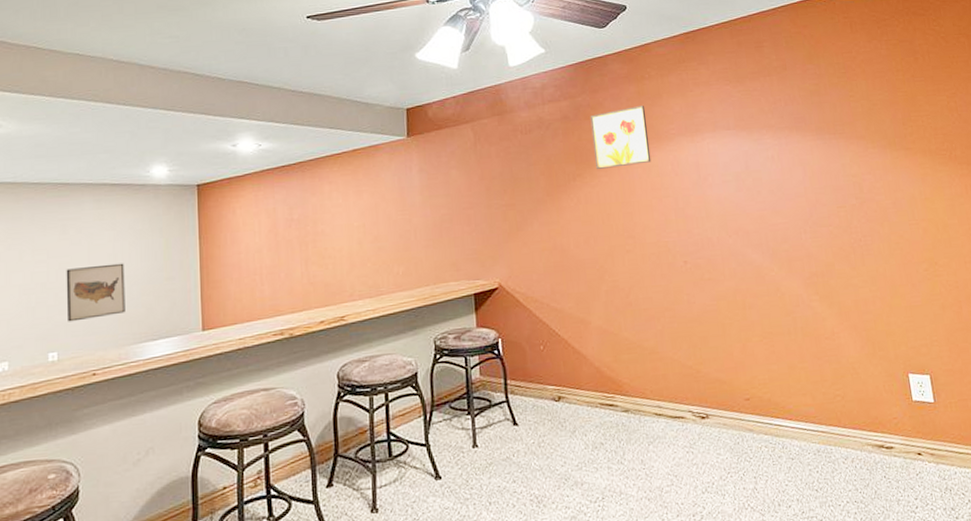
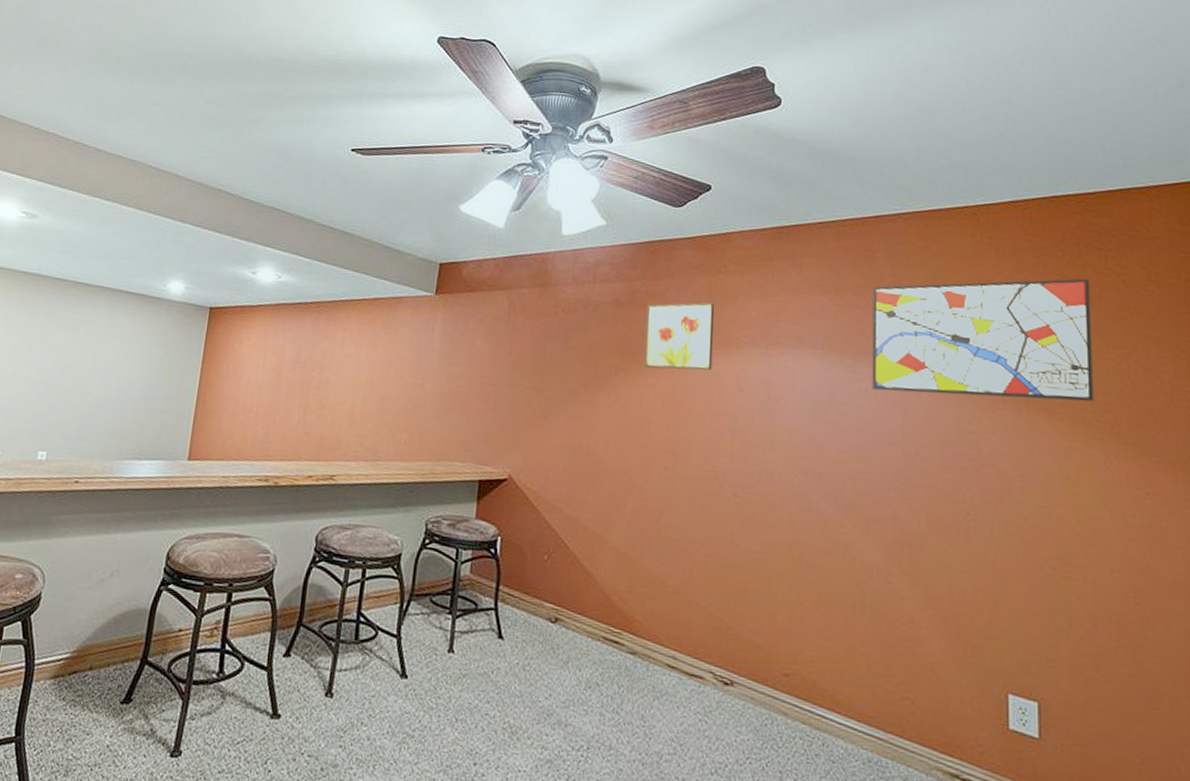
wall art: present [66,263,125,322] -> none [62,370,125,426]
wall art: none [765,40,936,155] -> present [872,278,1094,402]

